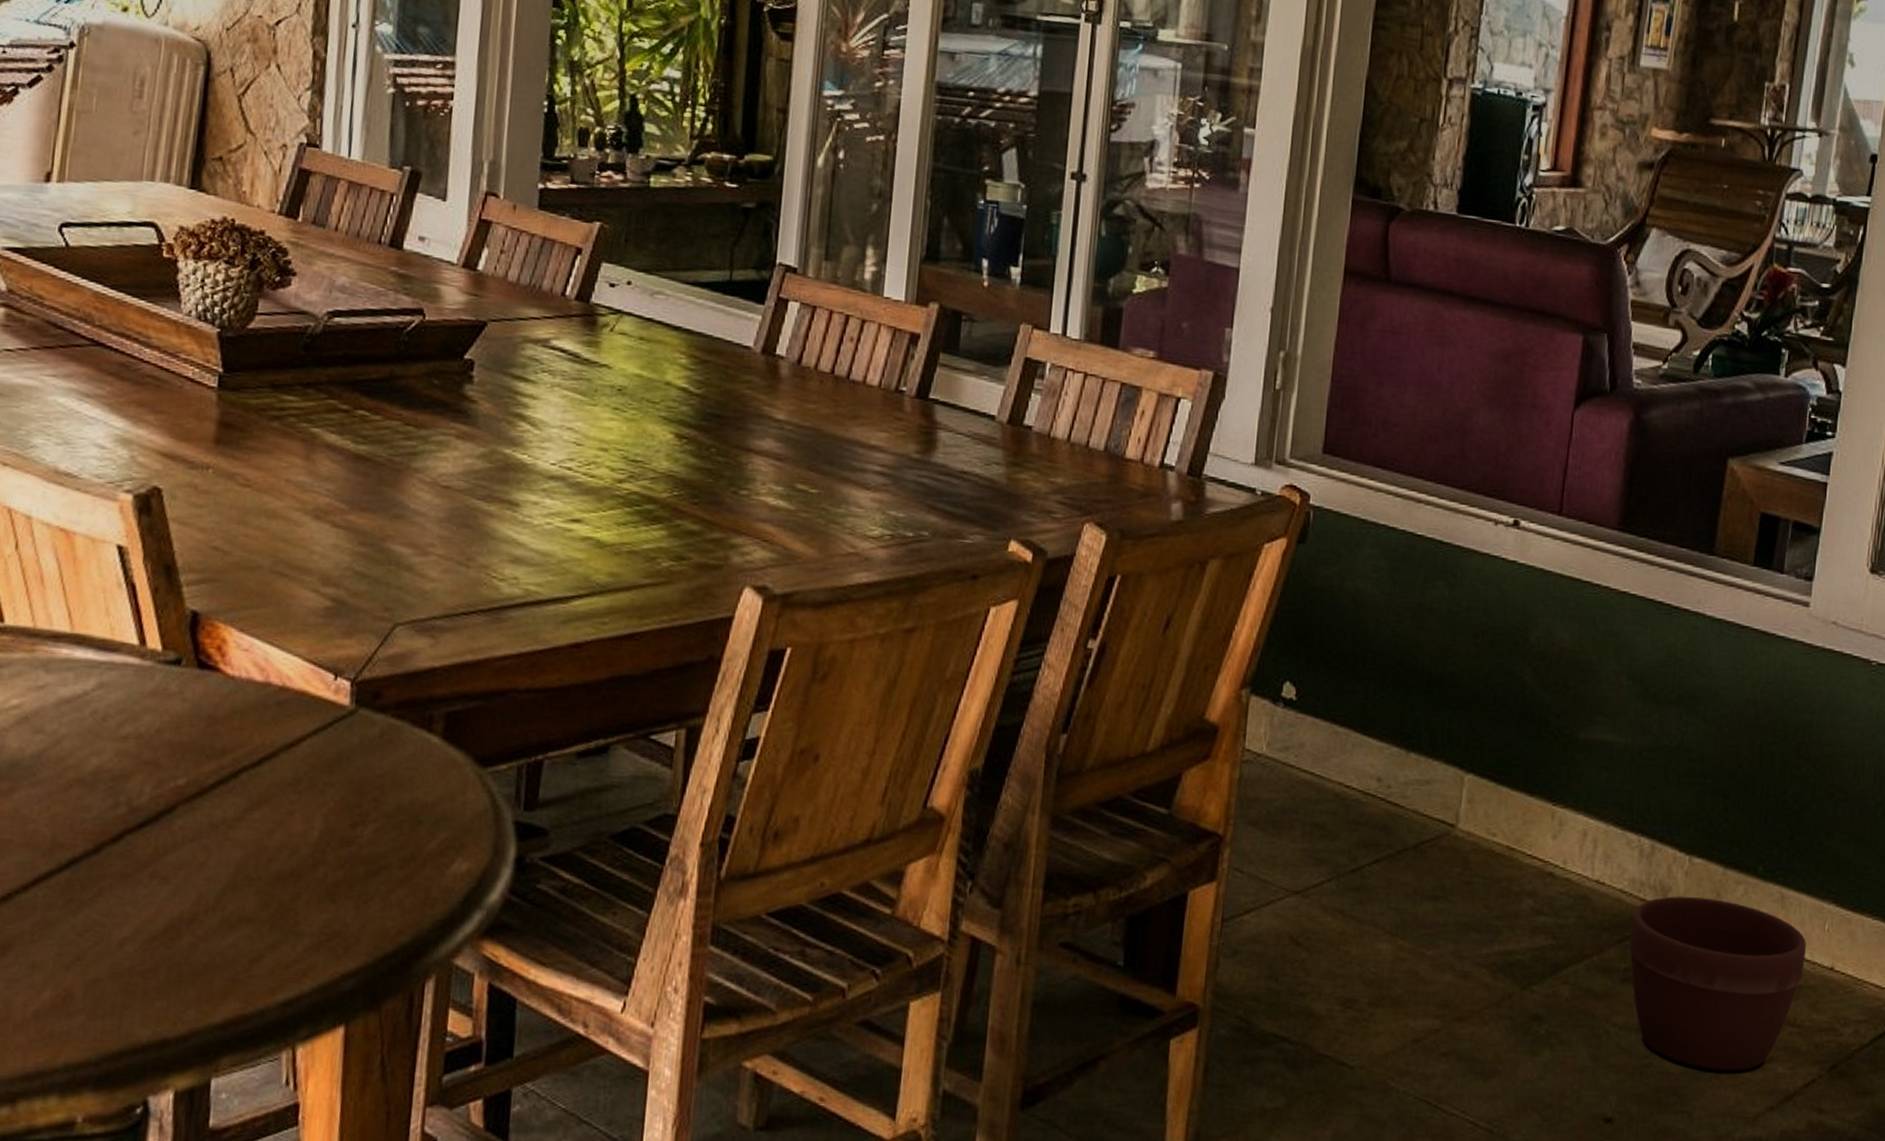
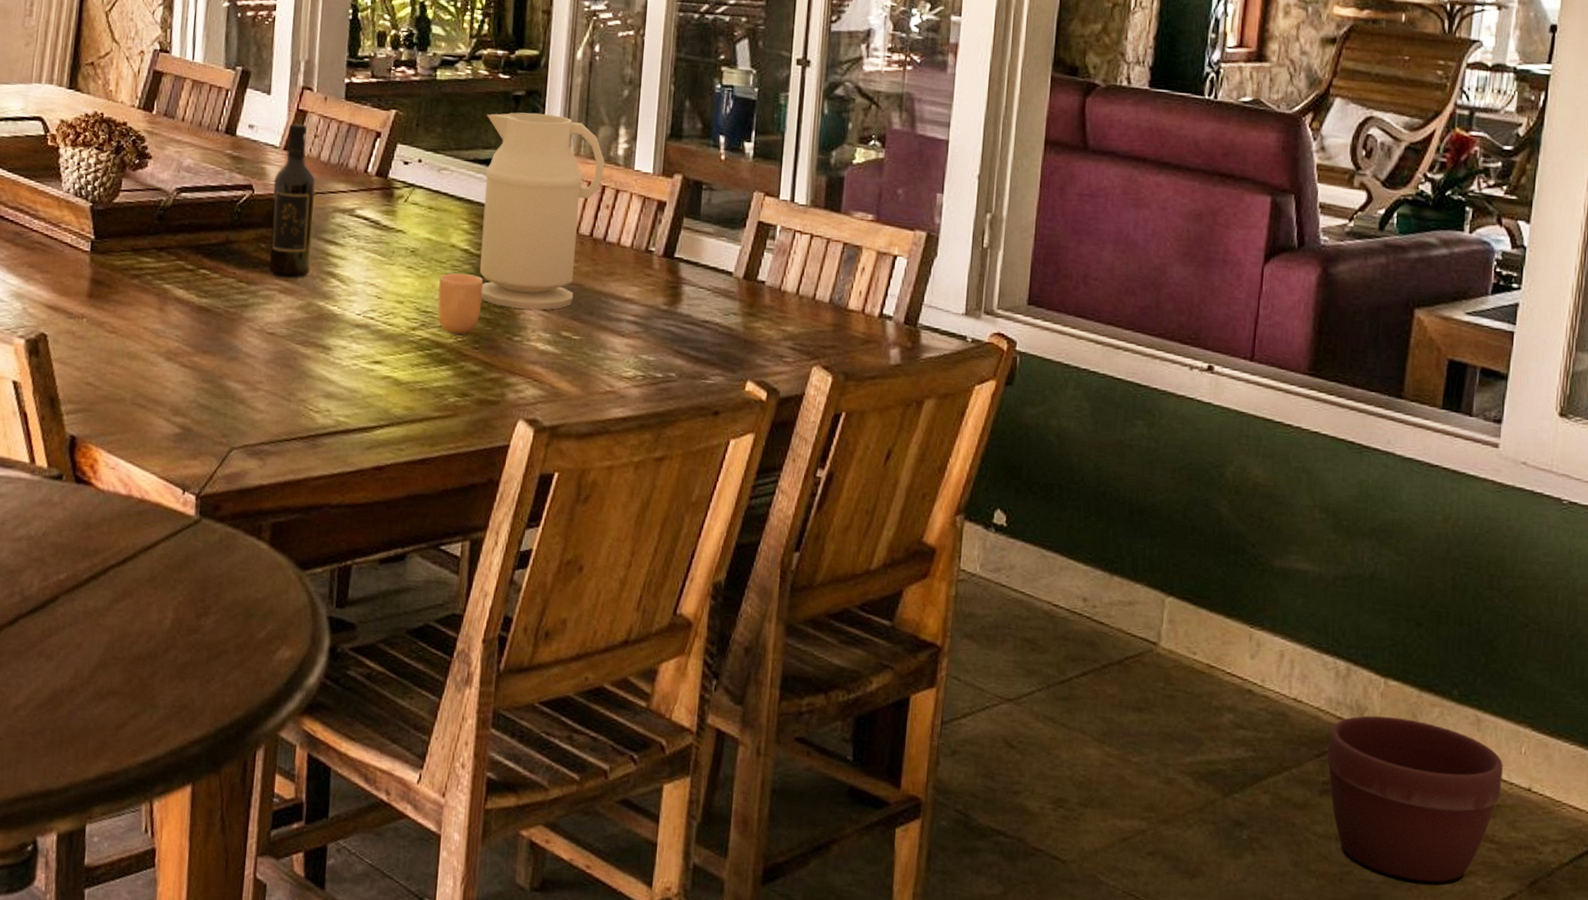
wine bottle: none [443,236,501,420] -> present [269,123,315,278]
cup: none [649,415,705,488] -> present [437,273,484,335]
water jug: none [699,227,850,459] -> present [479,112,605,310]

